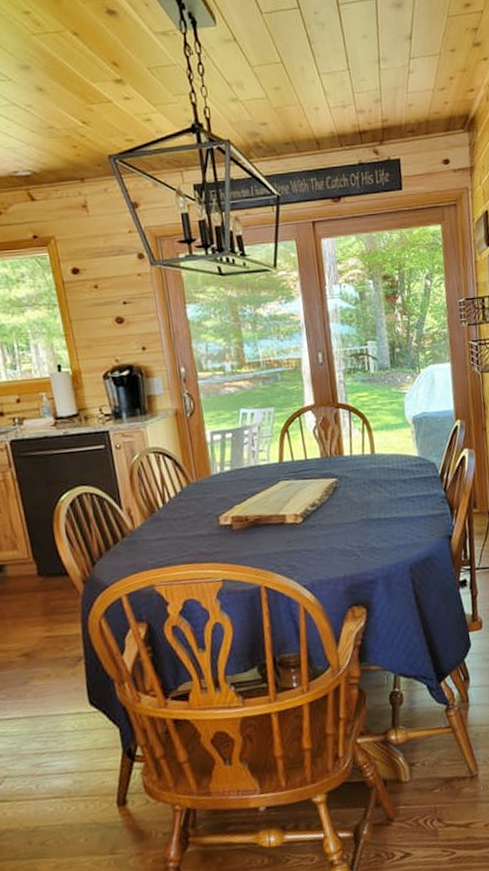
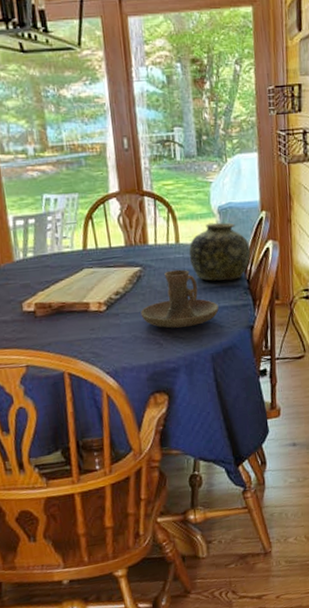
candle holder: none [337,479,416,540] -> present [140,269,219,328]
vase: none [384,432,447,491] -> present [188,222,251,281]

